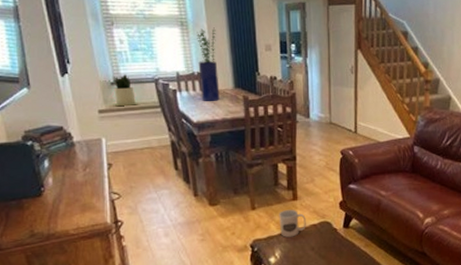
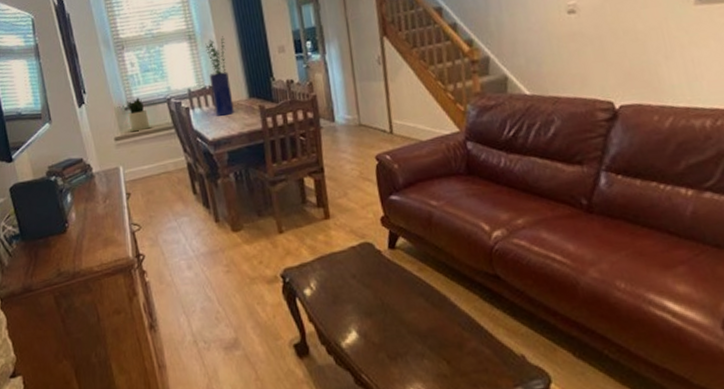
mug: present [279,209,306,237] -> none [310,230,344,264]

